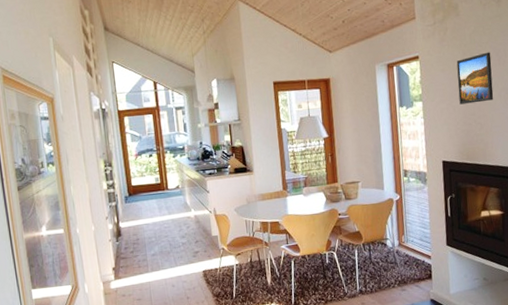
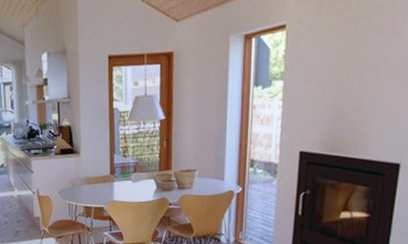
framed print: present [456,52,494,105] -> none [331,18,384,85]

